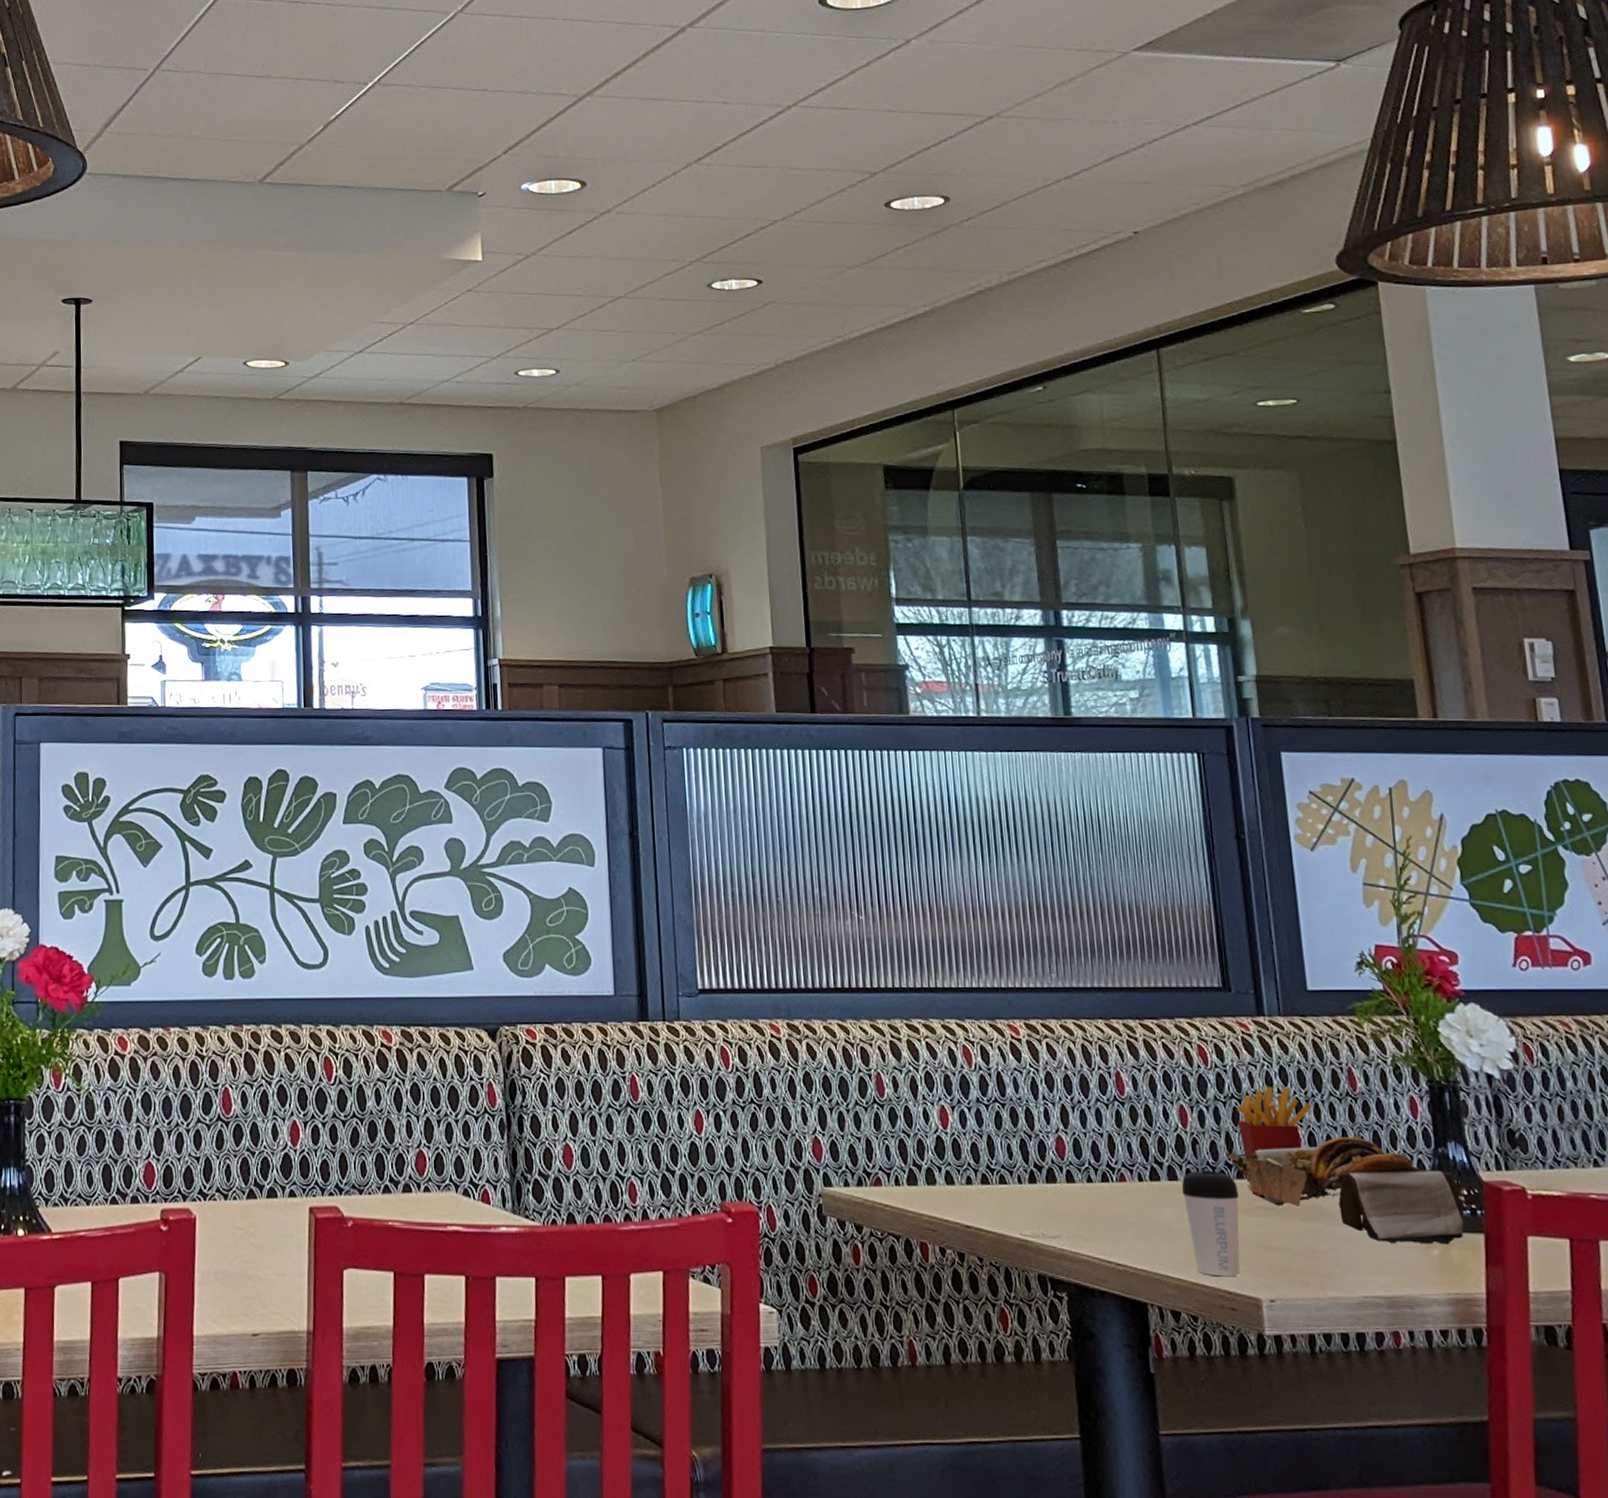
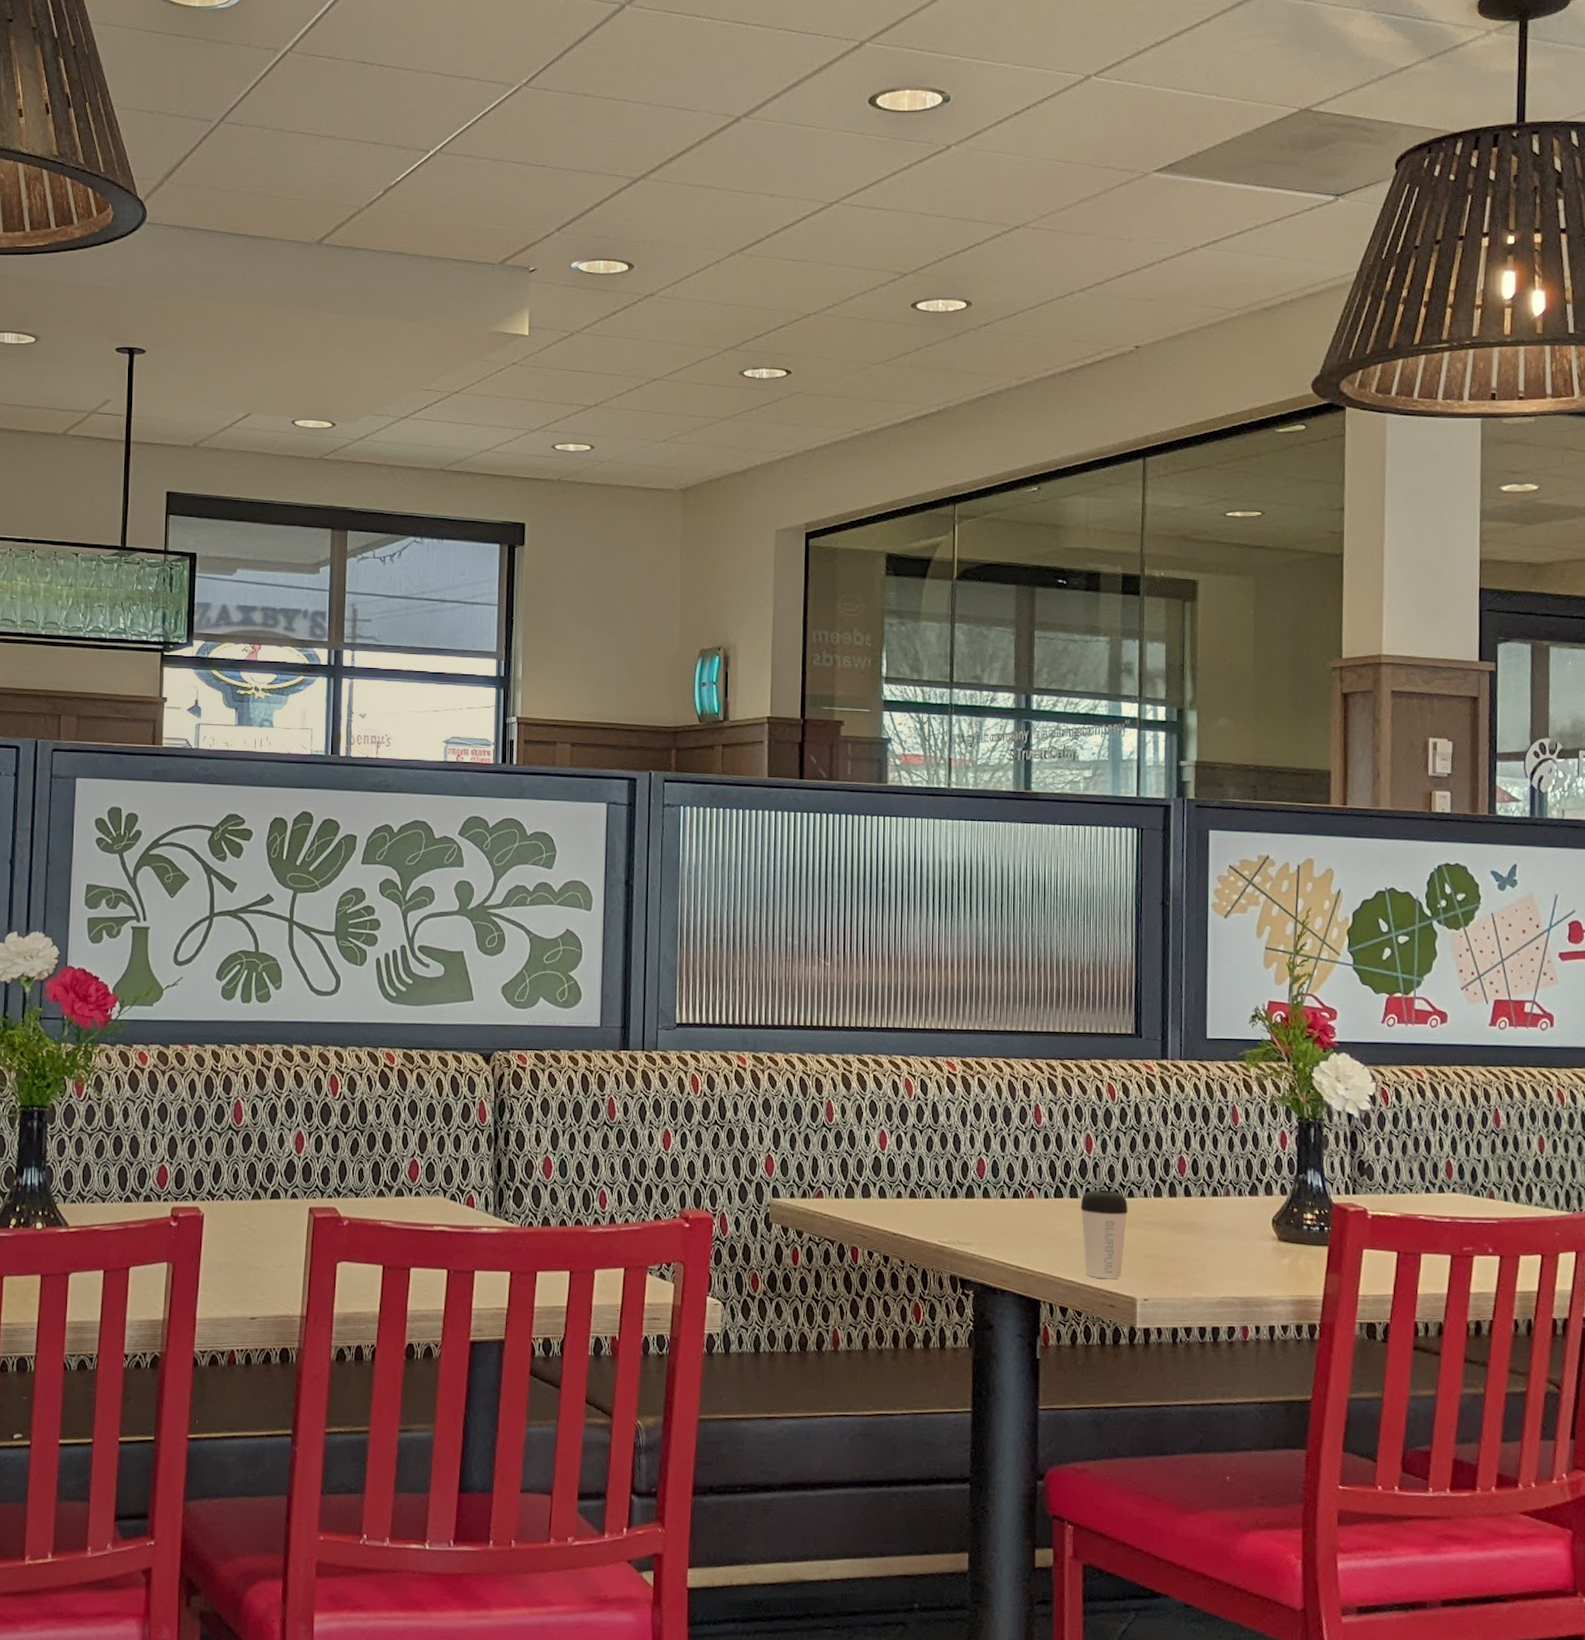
food tray: present [1224,1133,1464,1245] -> none [1120,1161,1315,1255]
french fries: present [1237,1085,1313,1197] -> none [1134,1119,1199,1213]

